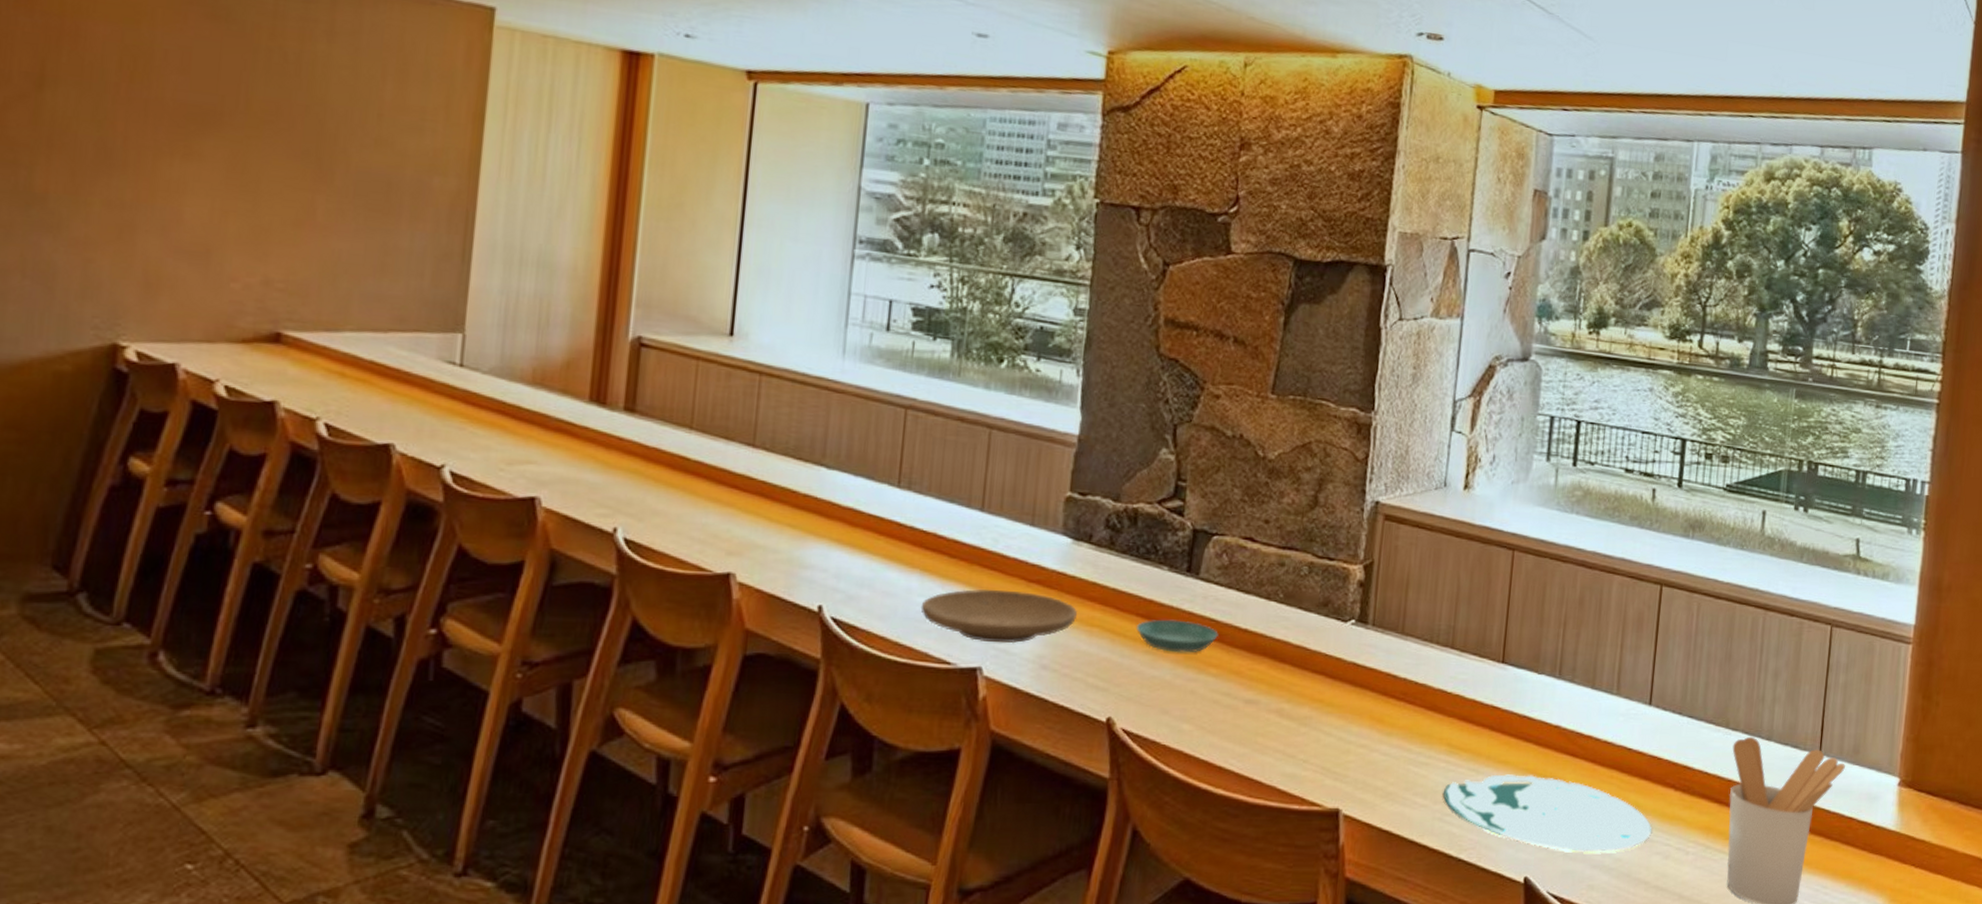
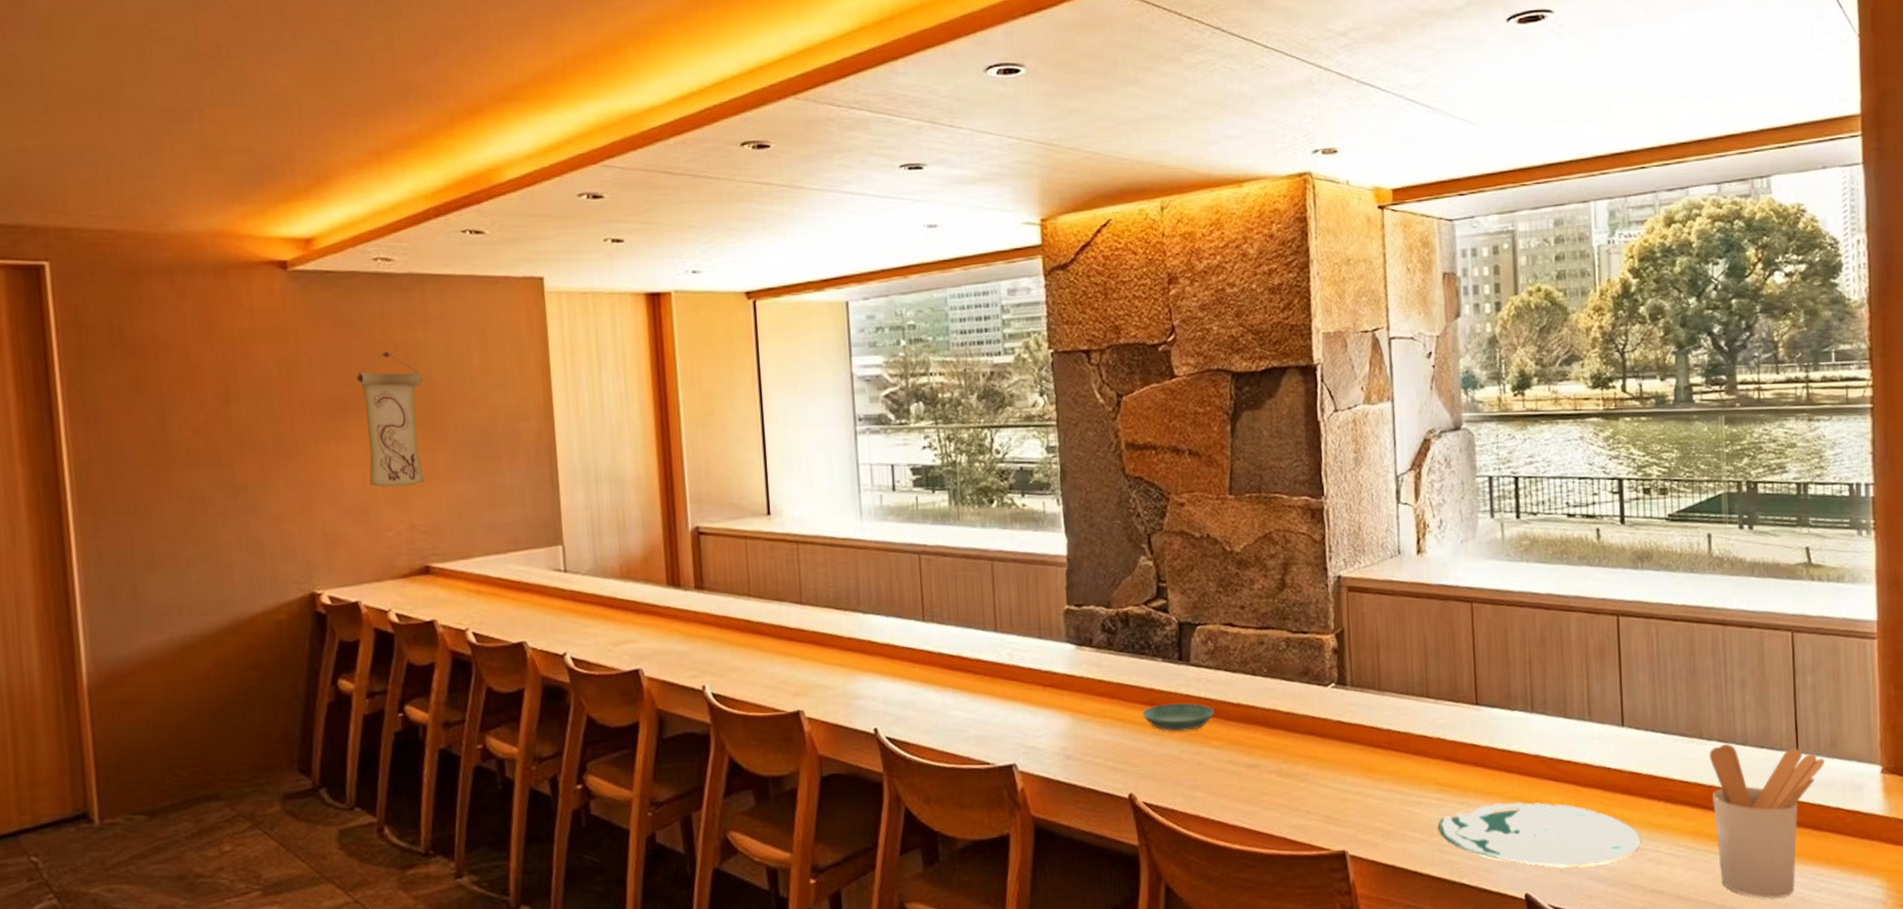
wall scroll: none [219,60,315,231] -> present [356,351,425,488]
plate: present [920,589,1078,644] -> none [957,695,1090,742]

